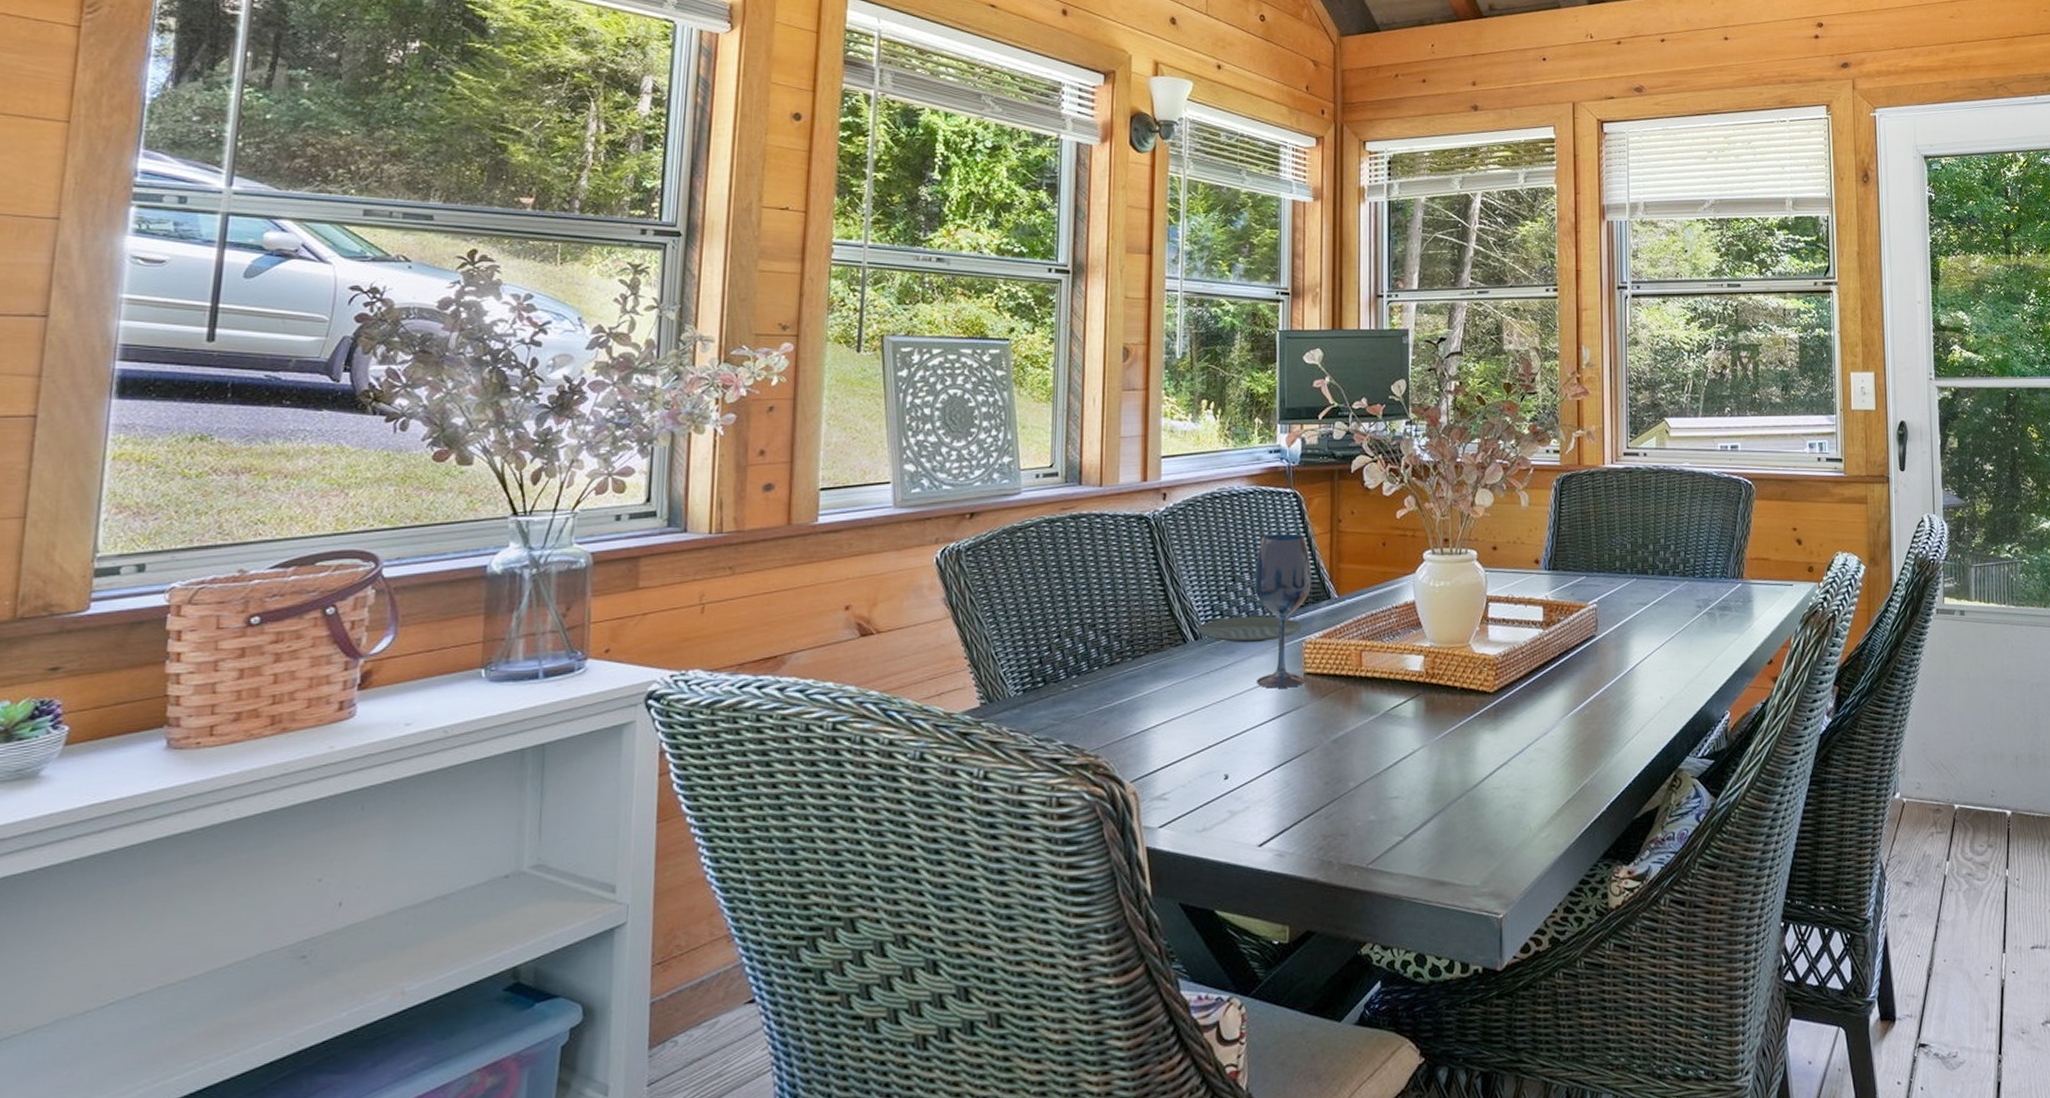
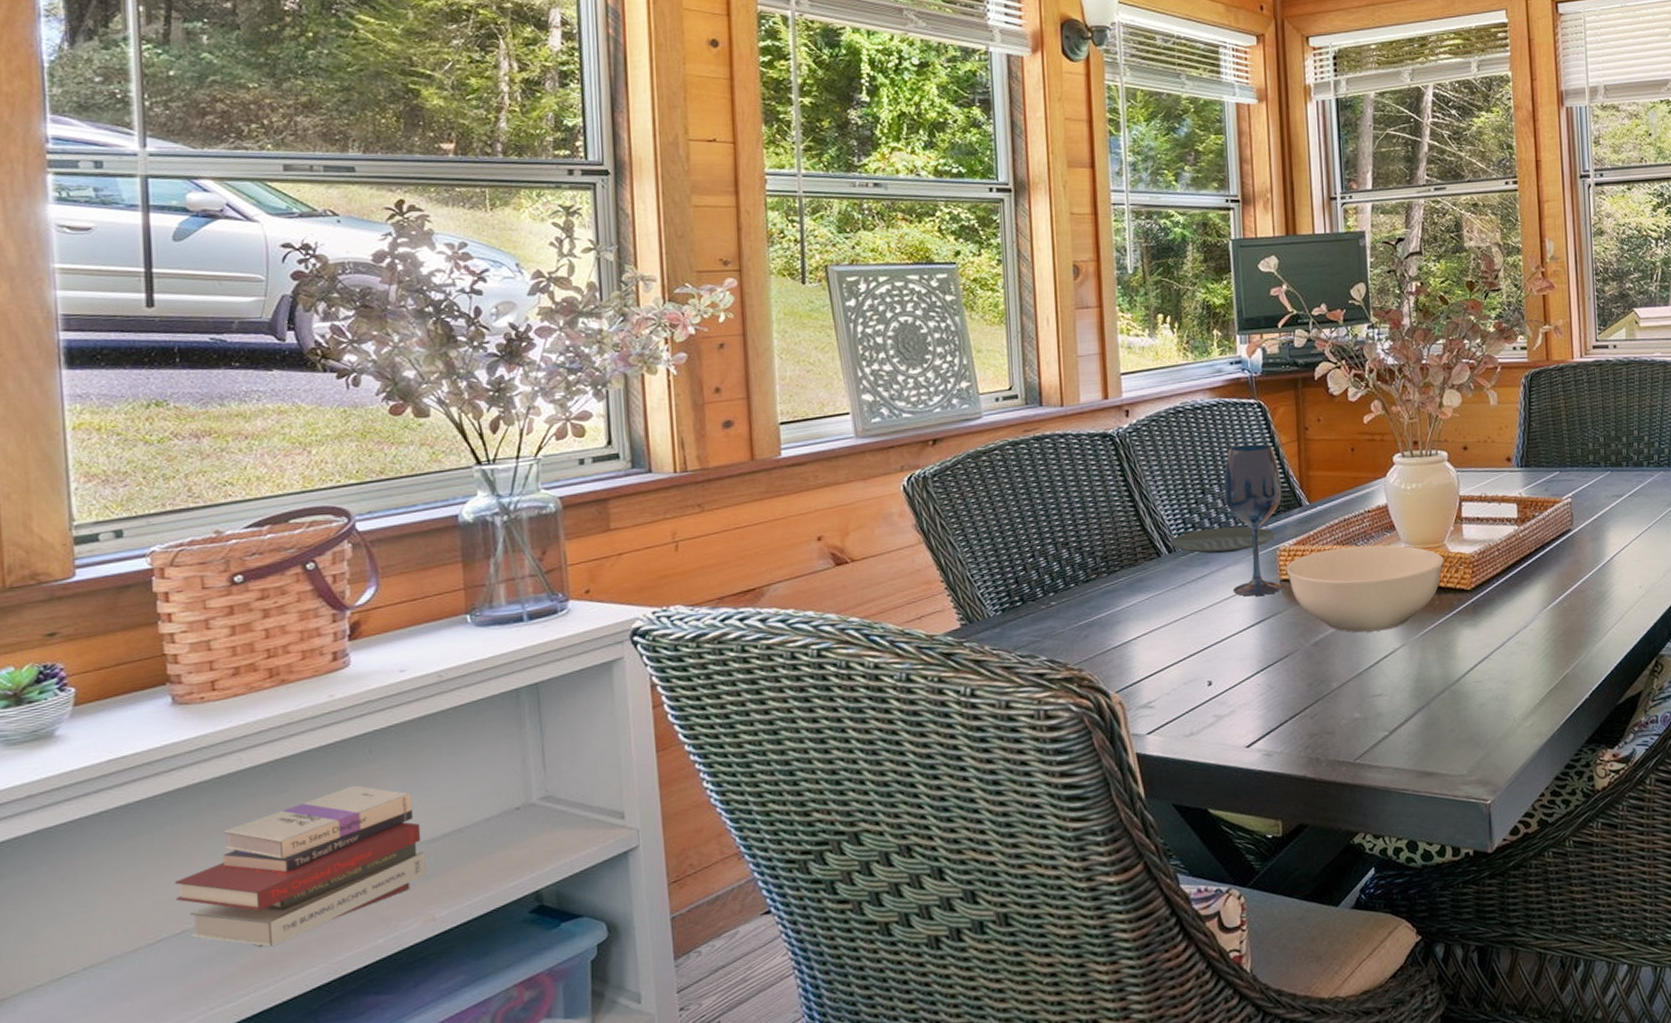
books: none [136,843,404,1016] -> present [175,785,427,948]
bowl: none [1310,642,1468,731] -> present [1286,545,1444,633]

